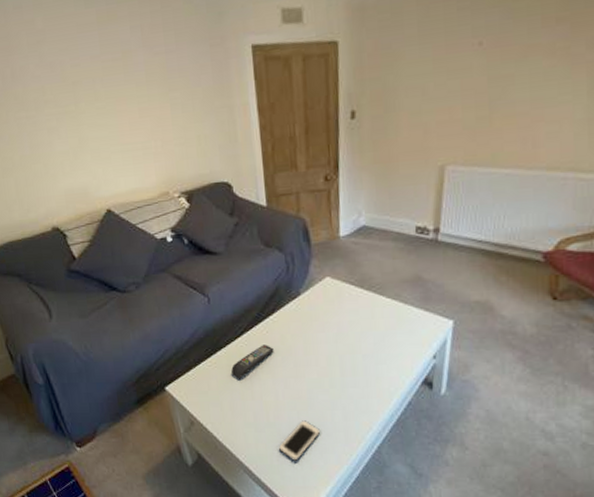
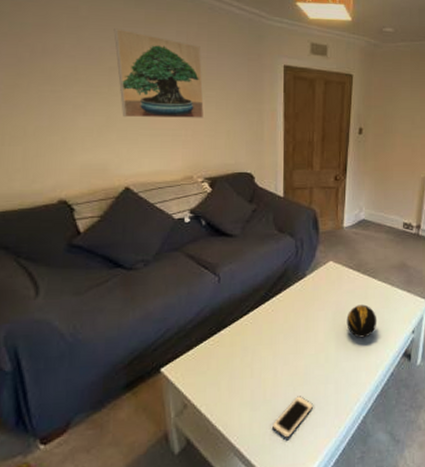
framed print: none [69,36,171,135] -> present [114,28,204,118]
remote control: present [231,345,274,379] -> none [234,323,277,358]
decorative orb: none [351,325,389,363] -> present [346,304,377,338]

